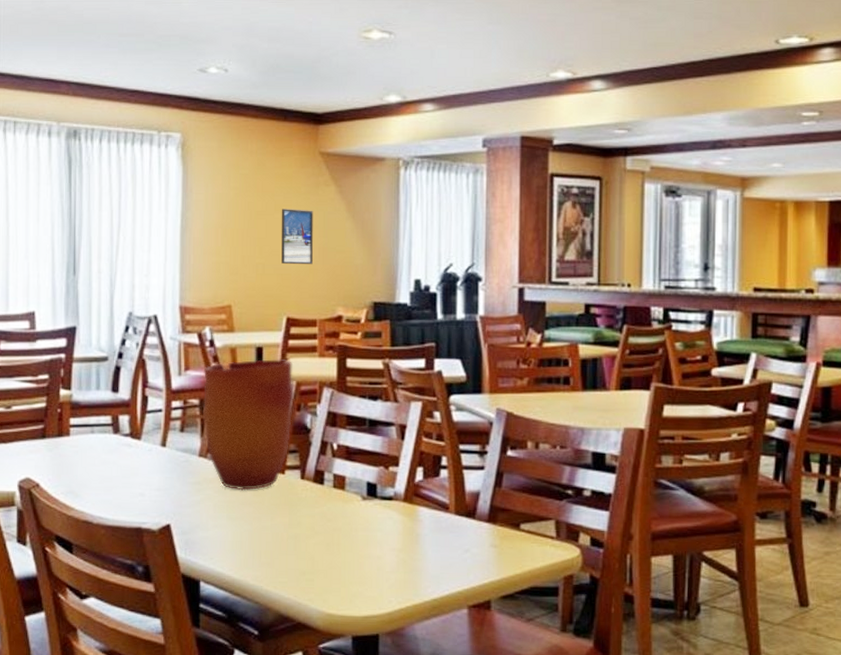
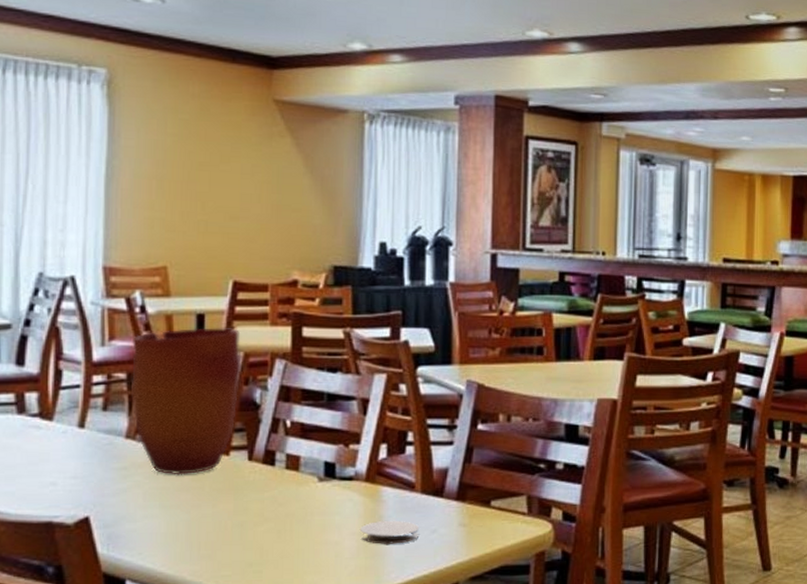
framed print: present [281,209,313,265] -> none [227,160,266,224]
coaster: none [400,539,453,561] -> present [360,521,419,544]

